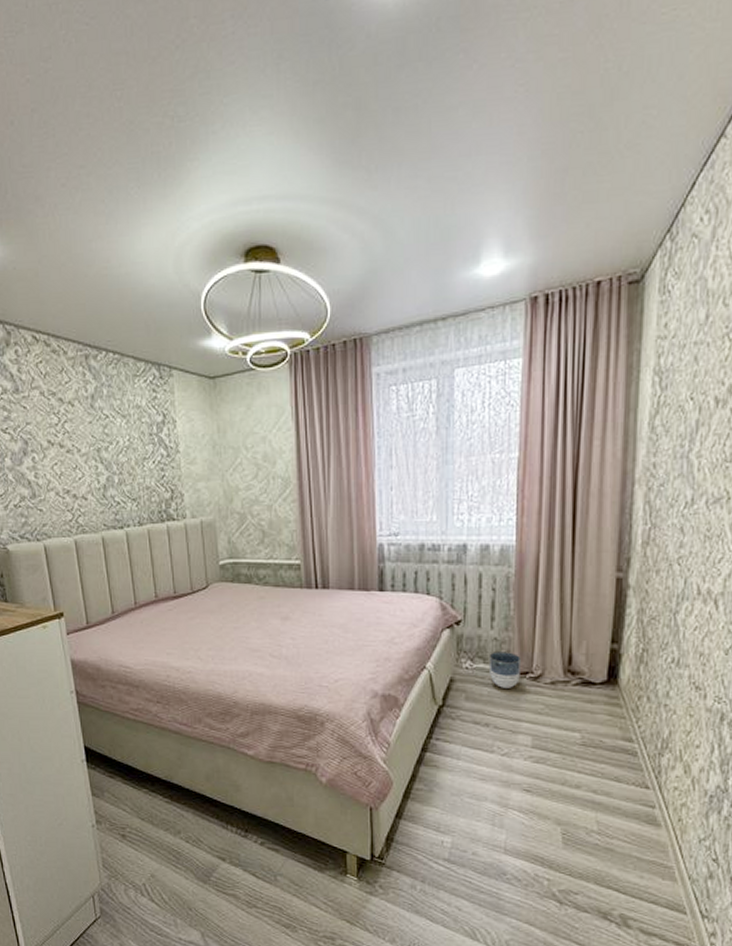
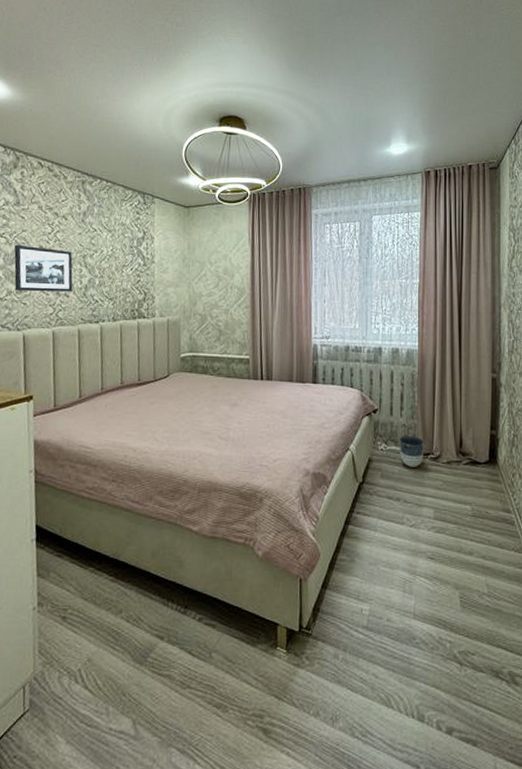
picture frame: none [21,440,91,496] -> present [14,244,73,292]

